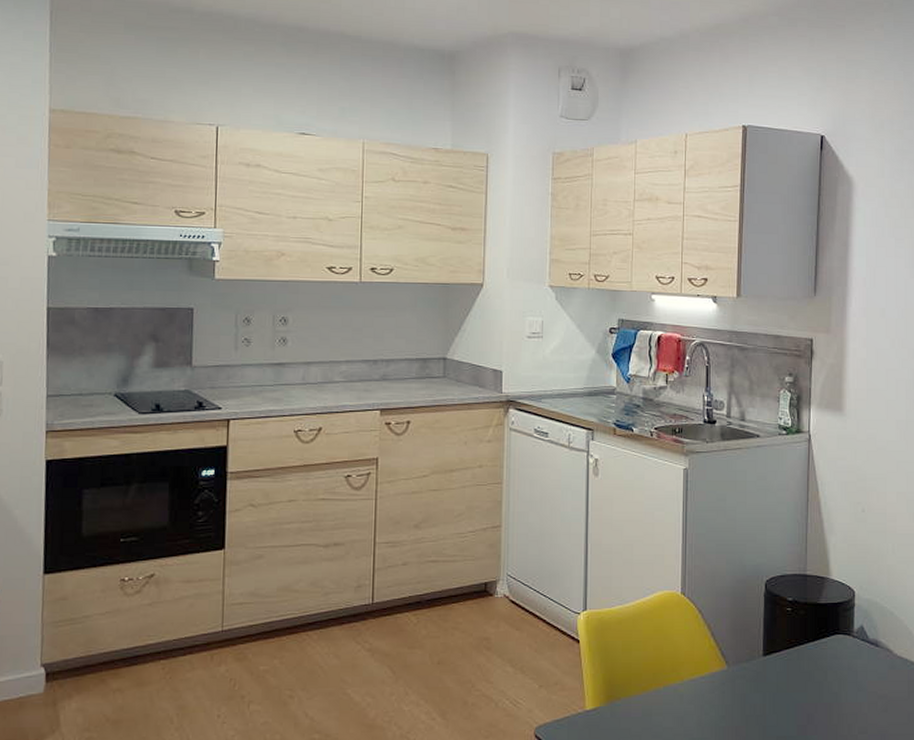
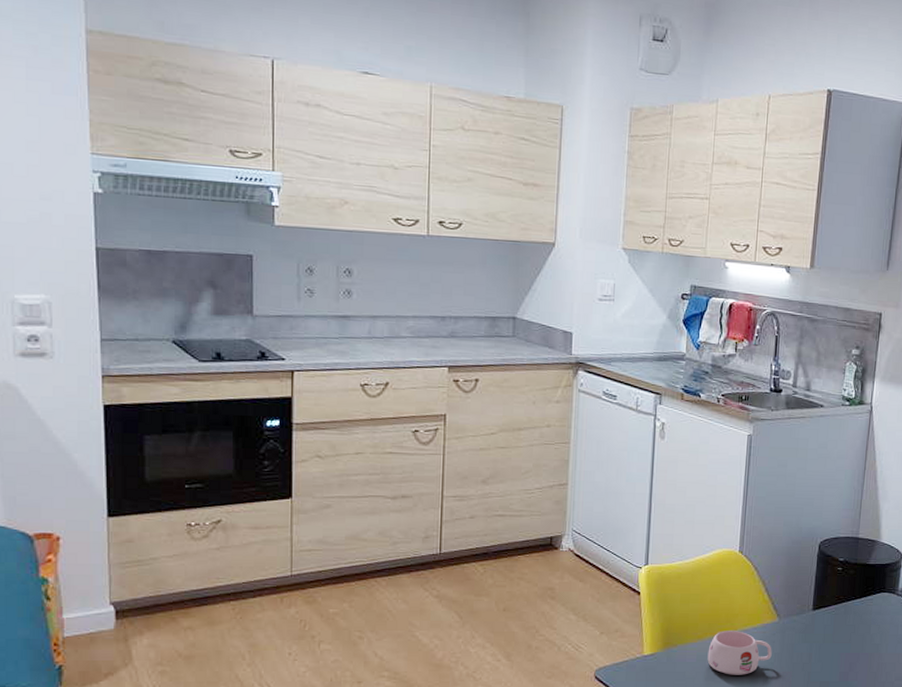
mug: none [653,681,723,731] -> present [707,631,772,675]

